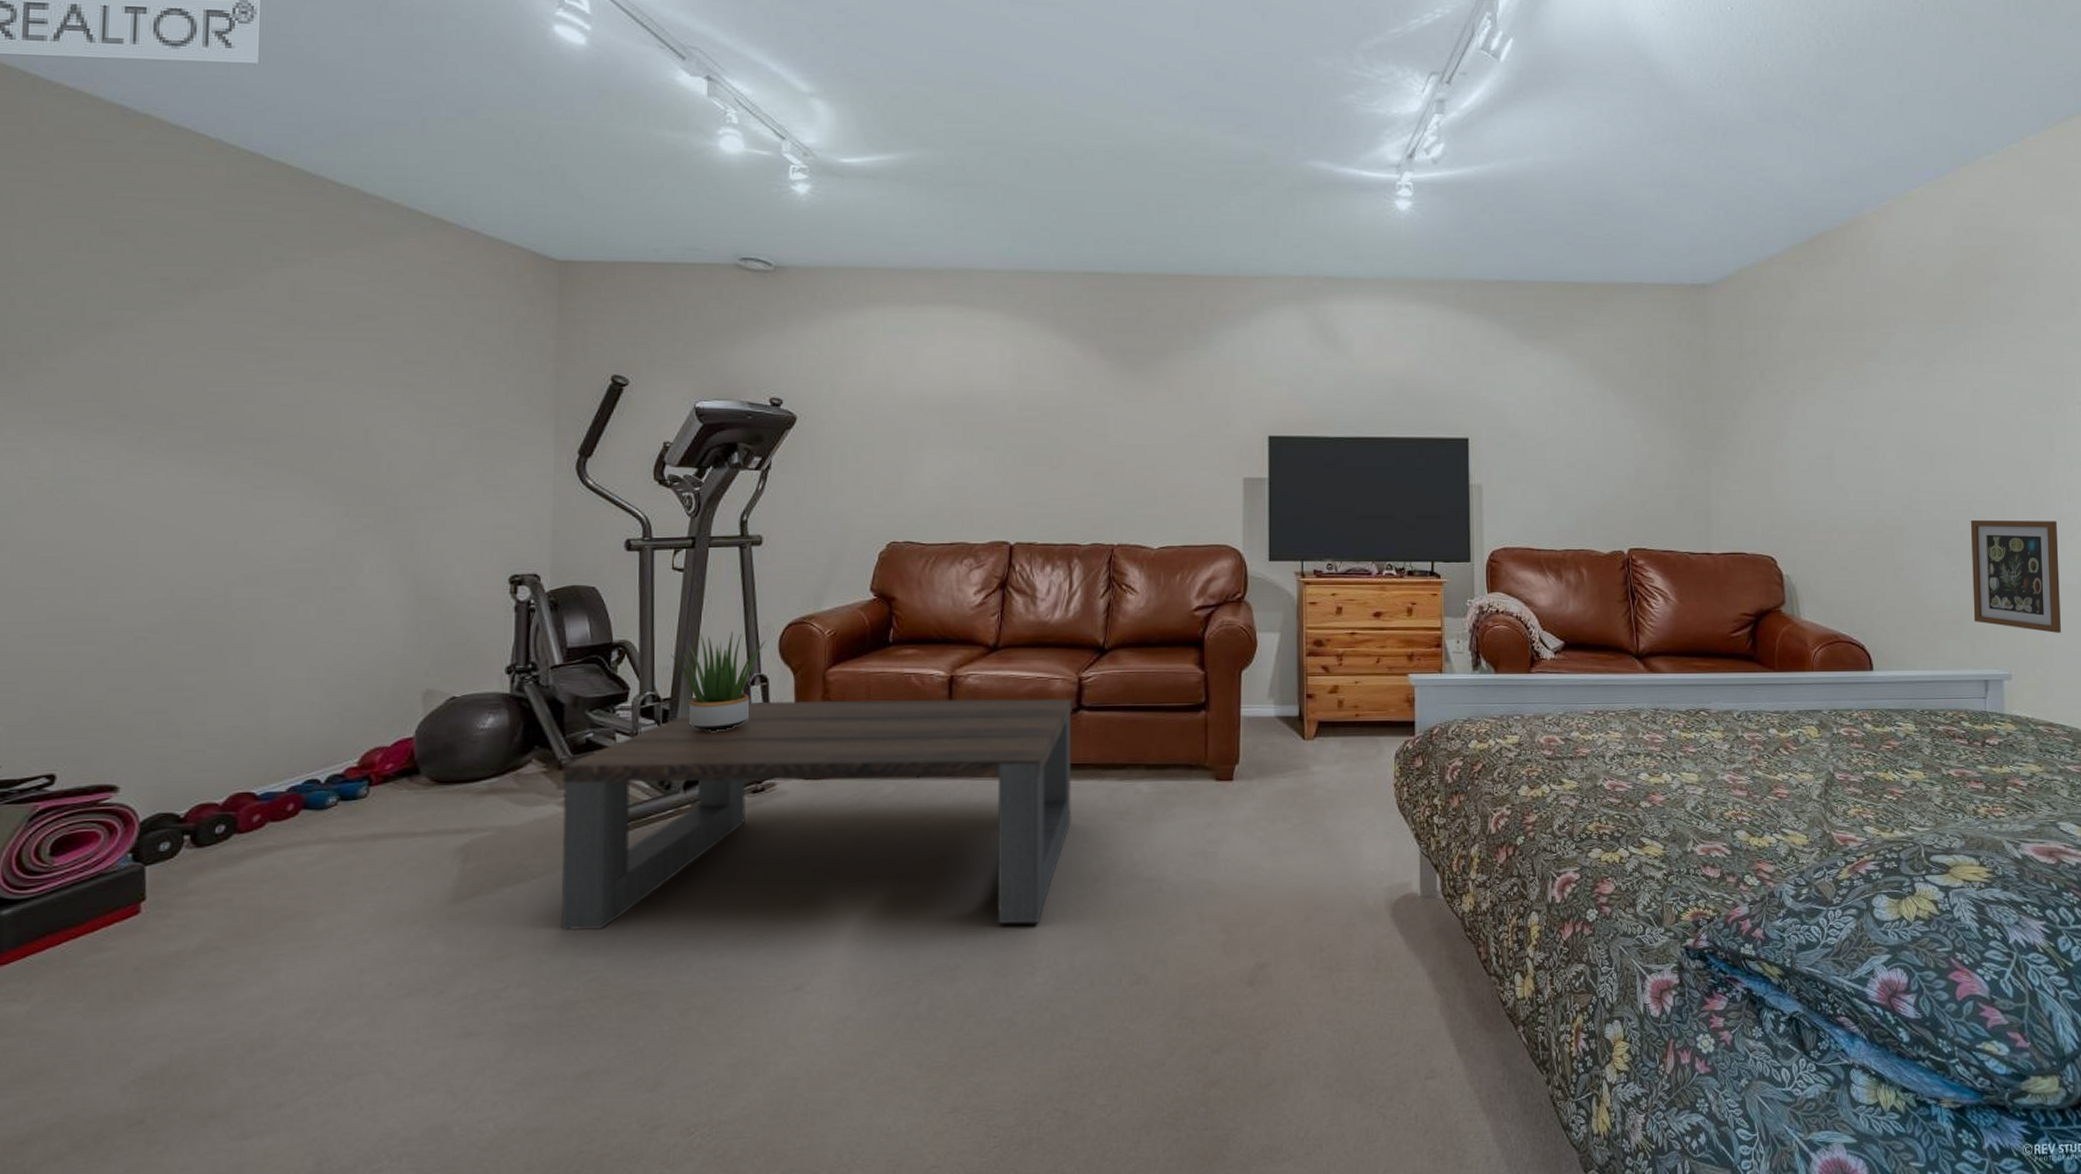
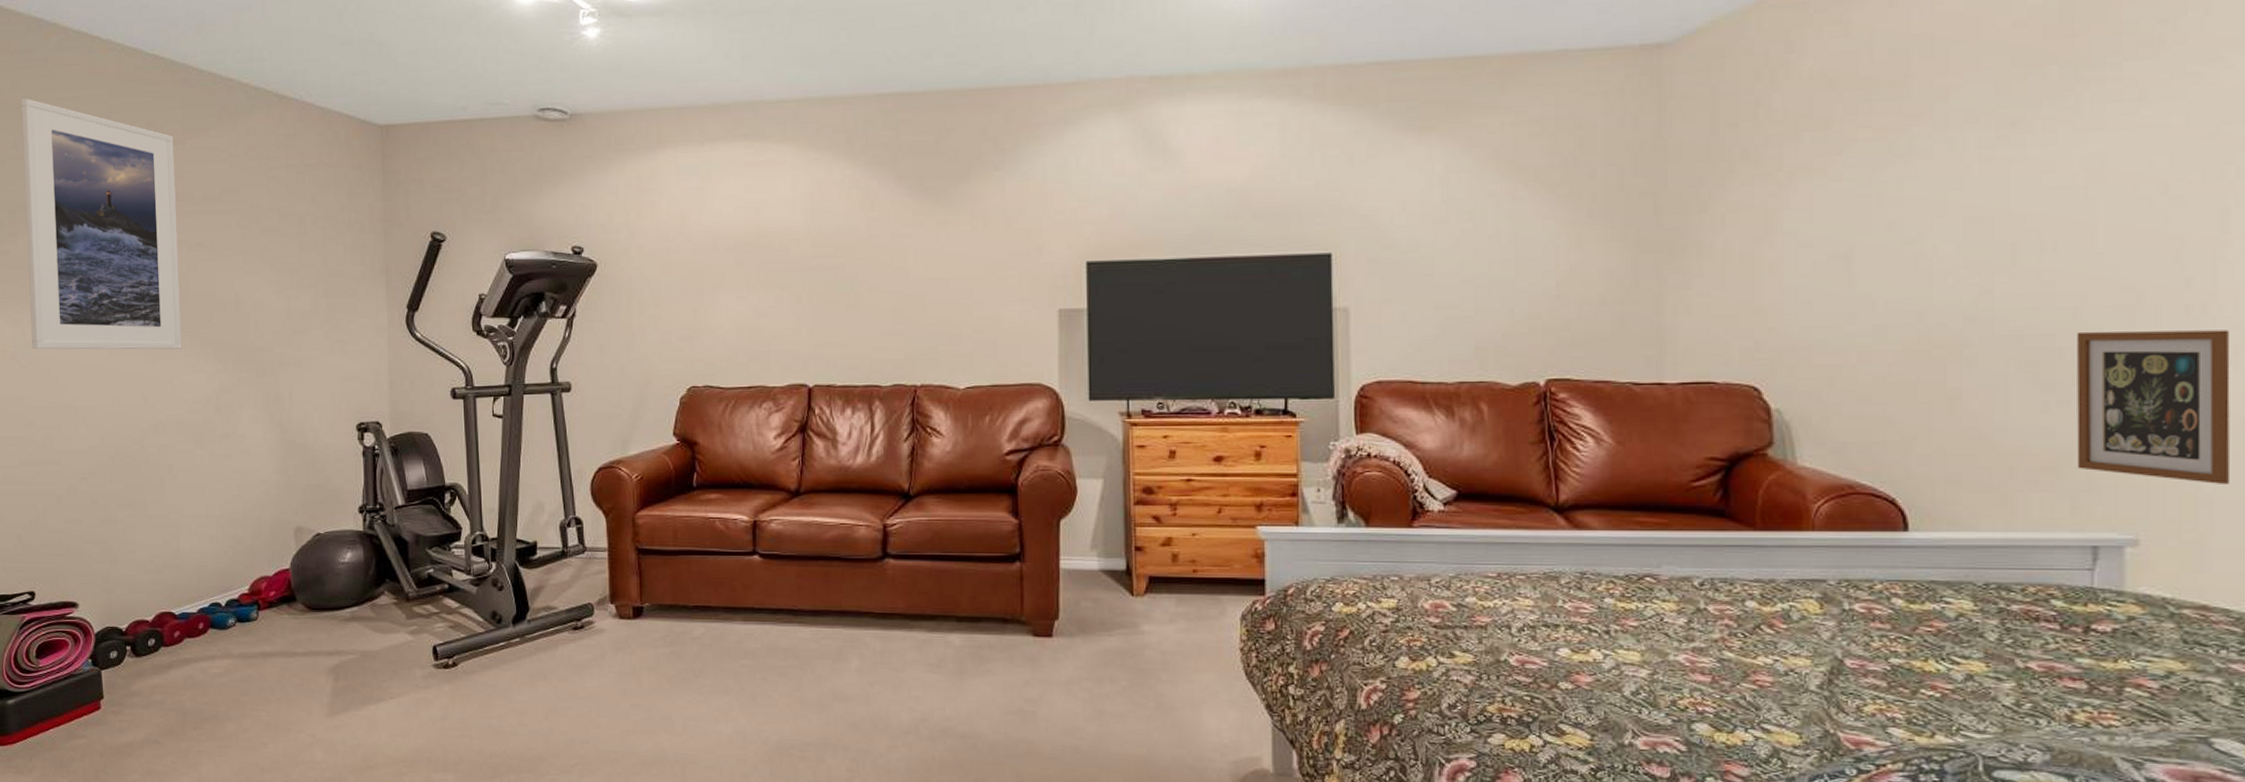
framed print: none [79,194,297,489] -> present [22,98,183,350]
coffee table: present [560,698,1072,931] -> none [410,542,880,772]
potted plant: present [670,630,766,731] -> none [495,474,578,570]

